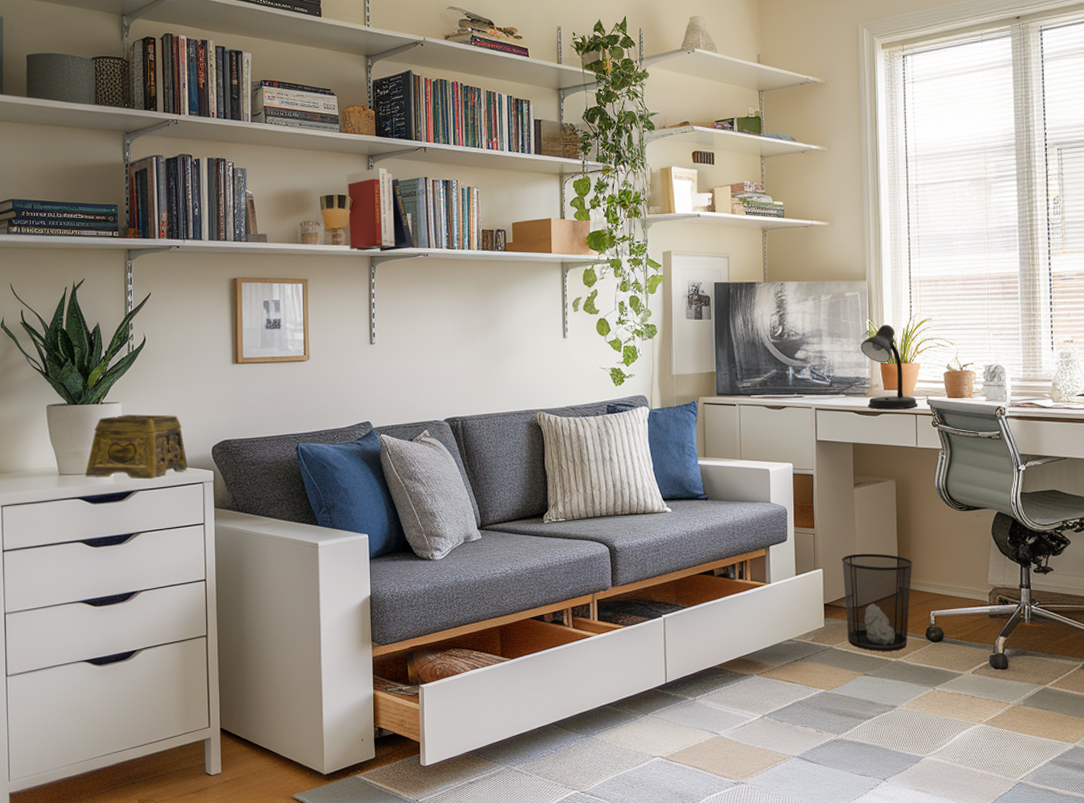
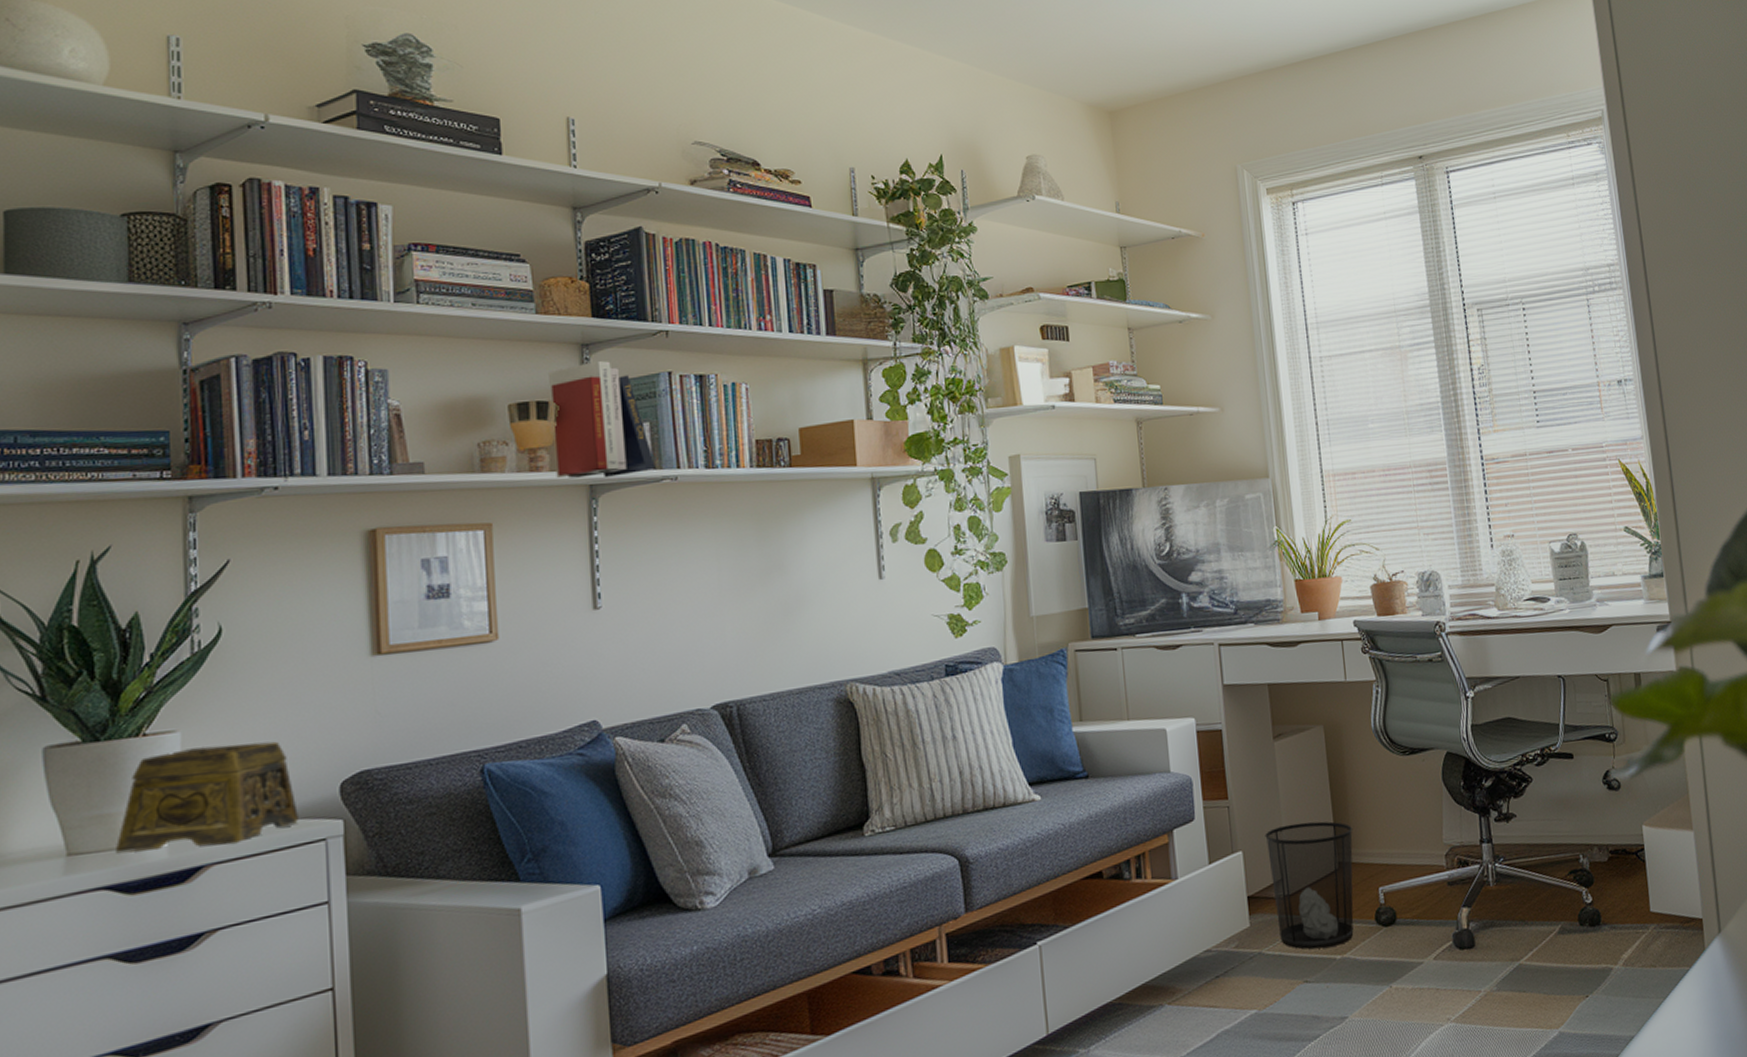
desk lamp: present [860,325,929,410] -> none [1268,531,1356,638]

